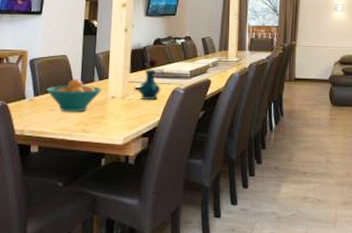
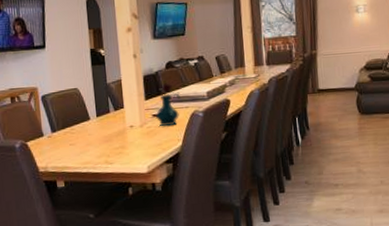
fruit bowl: present [46,79,103,112] -> none [62,111,120,146]

